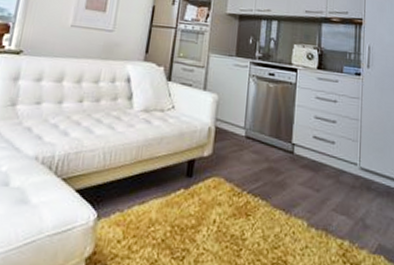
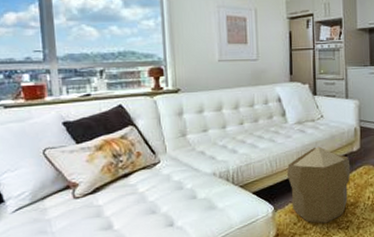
pouf: none [120,143,198,248] -> present [286,146,351,224]

